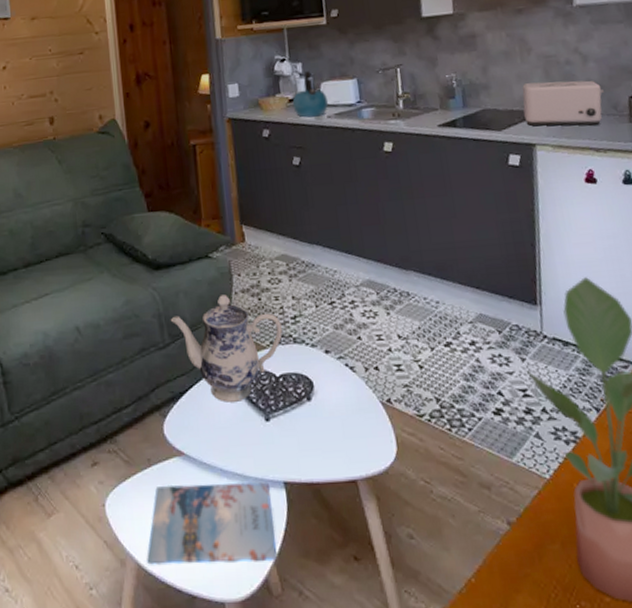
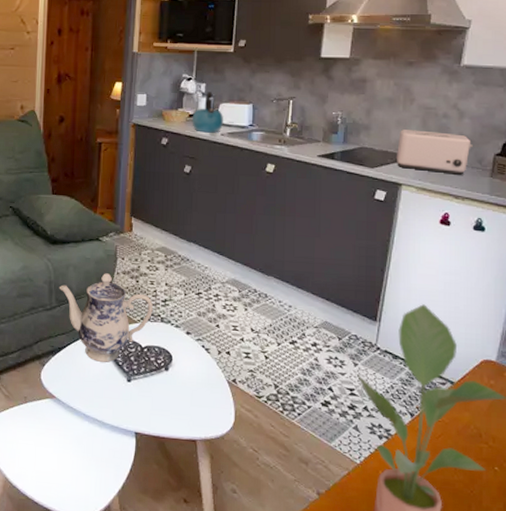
magazine: present [147,482,277,564] -> none [13,420,122,492]

